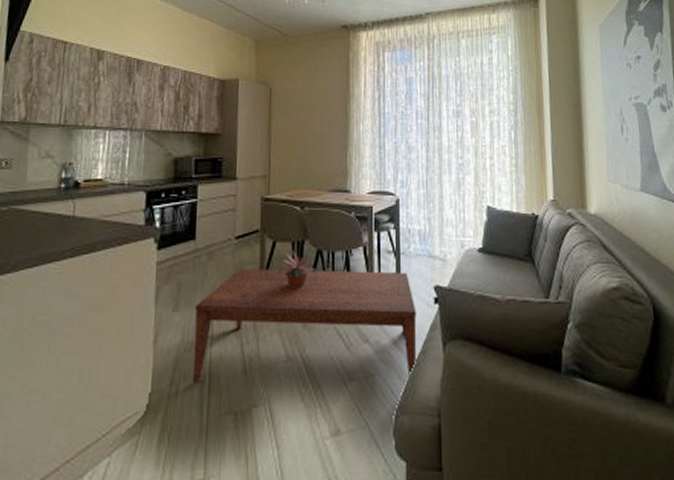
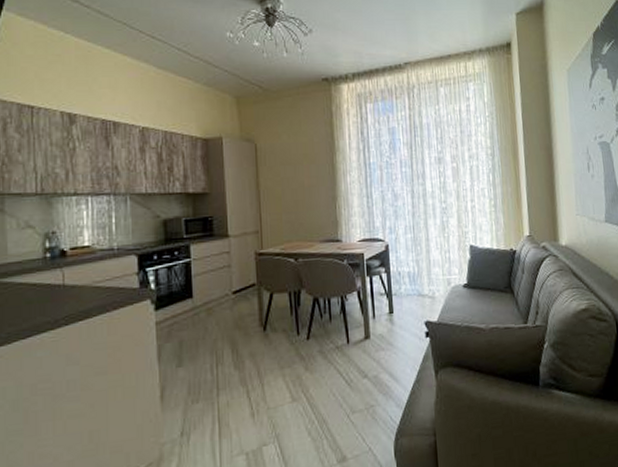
coffee table: present [193,269,417,383] -> none [198,311,411,431]
potted plant: present [280,249,316,288] -> none [278,299,313,336]

